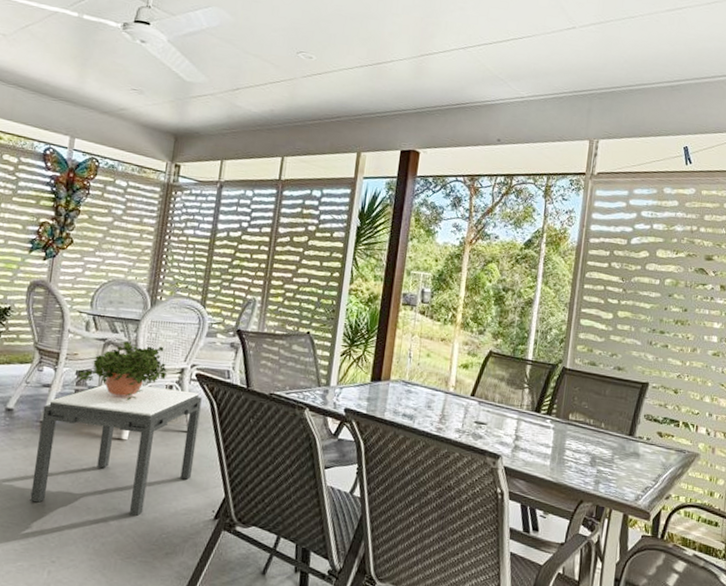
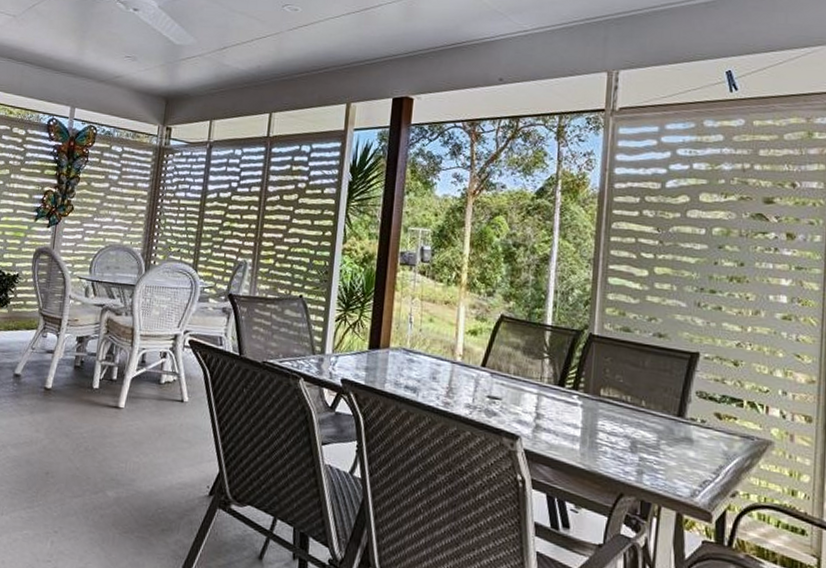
side table: present [30,384,202,516] -> none [35,351,195,488]
potted plant: present [77,341,169,401] -> none [77,306,163,368]

